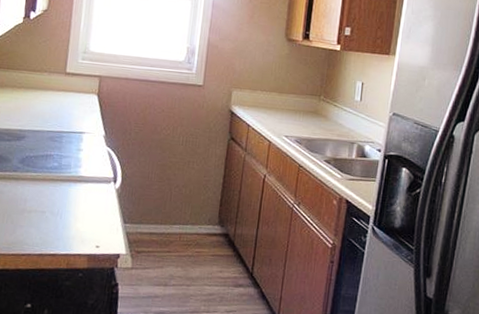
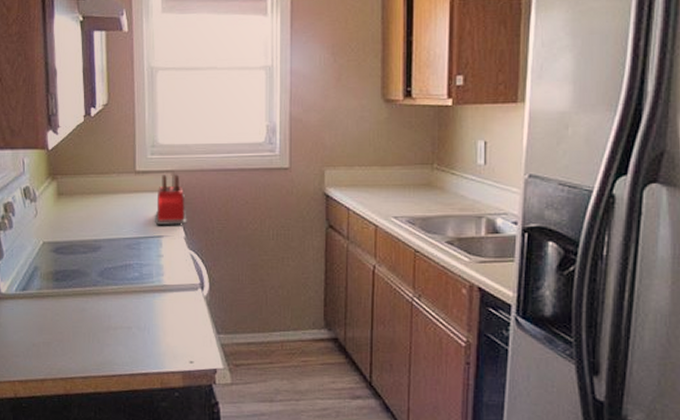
toaster: none [78,78,109,125] -> present [155,173,187,225]

